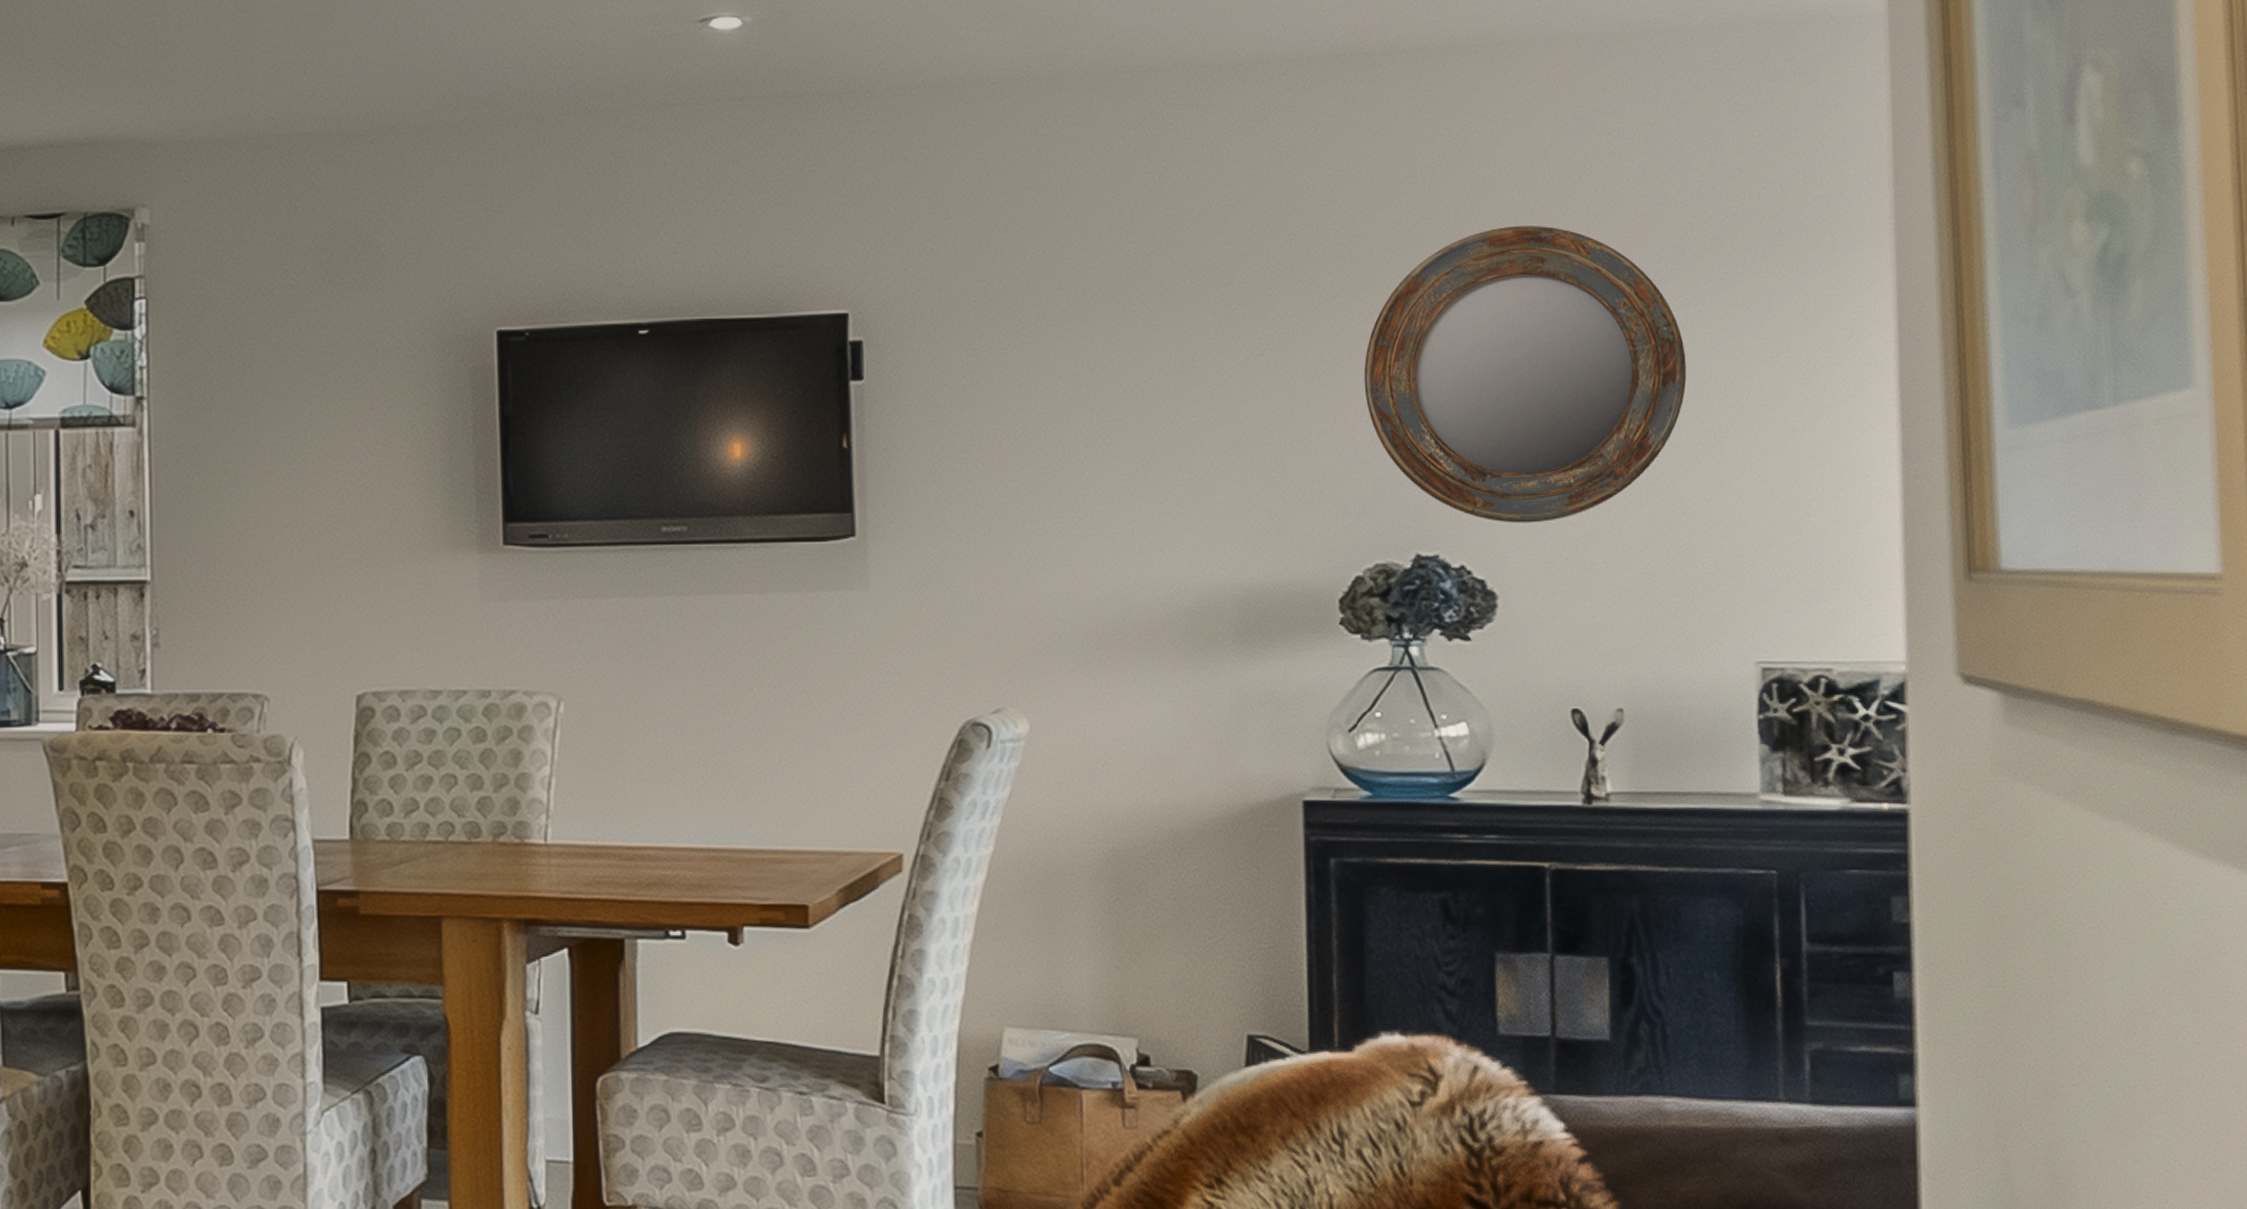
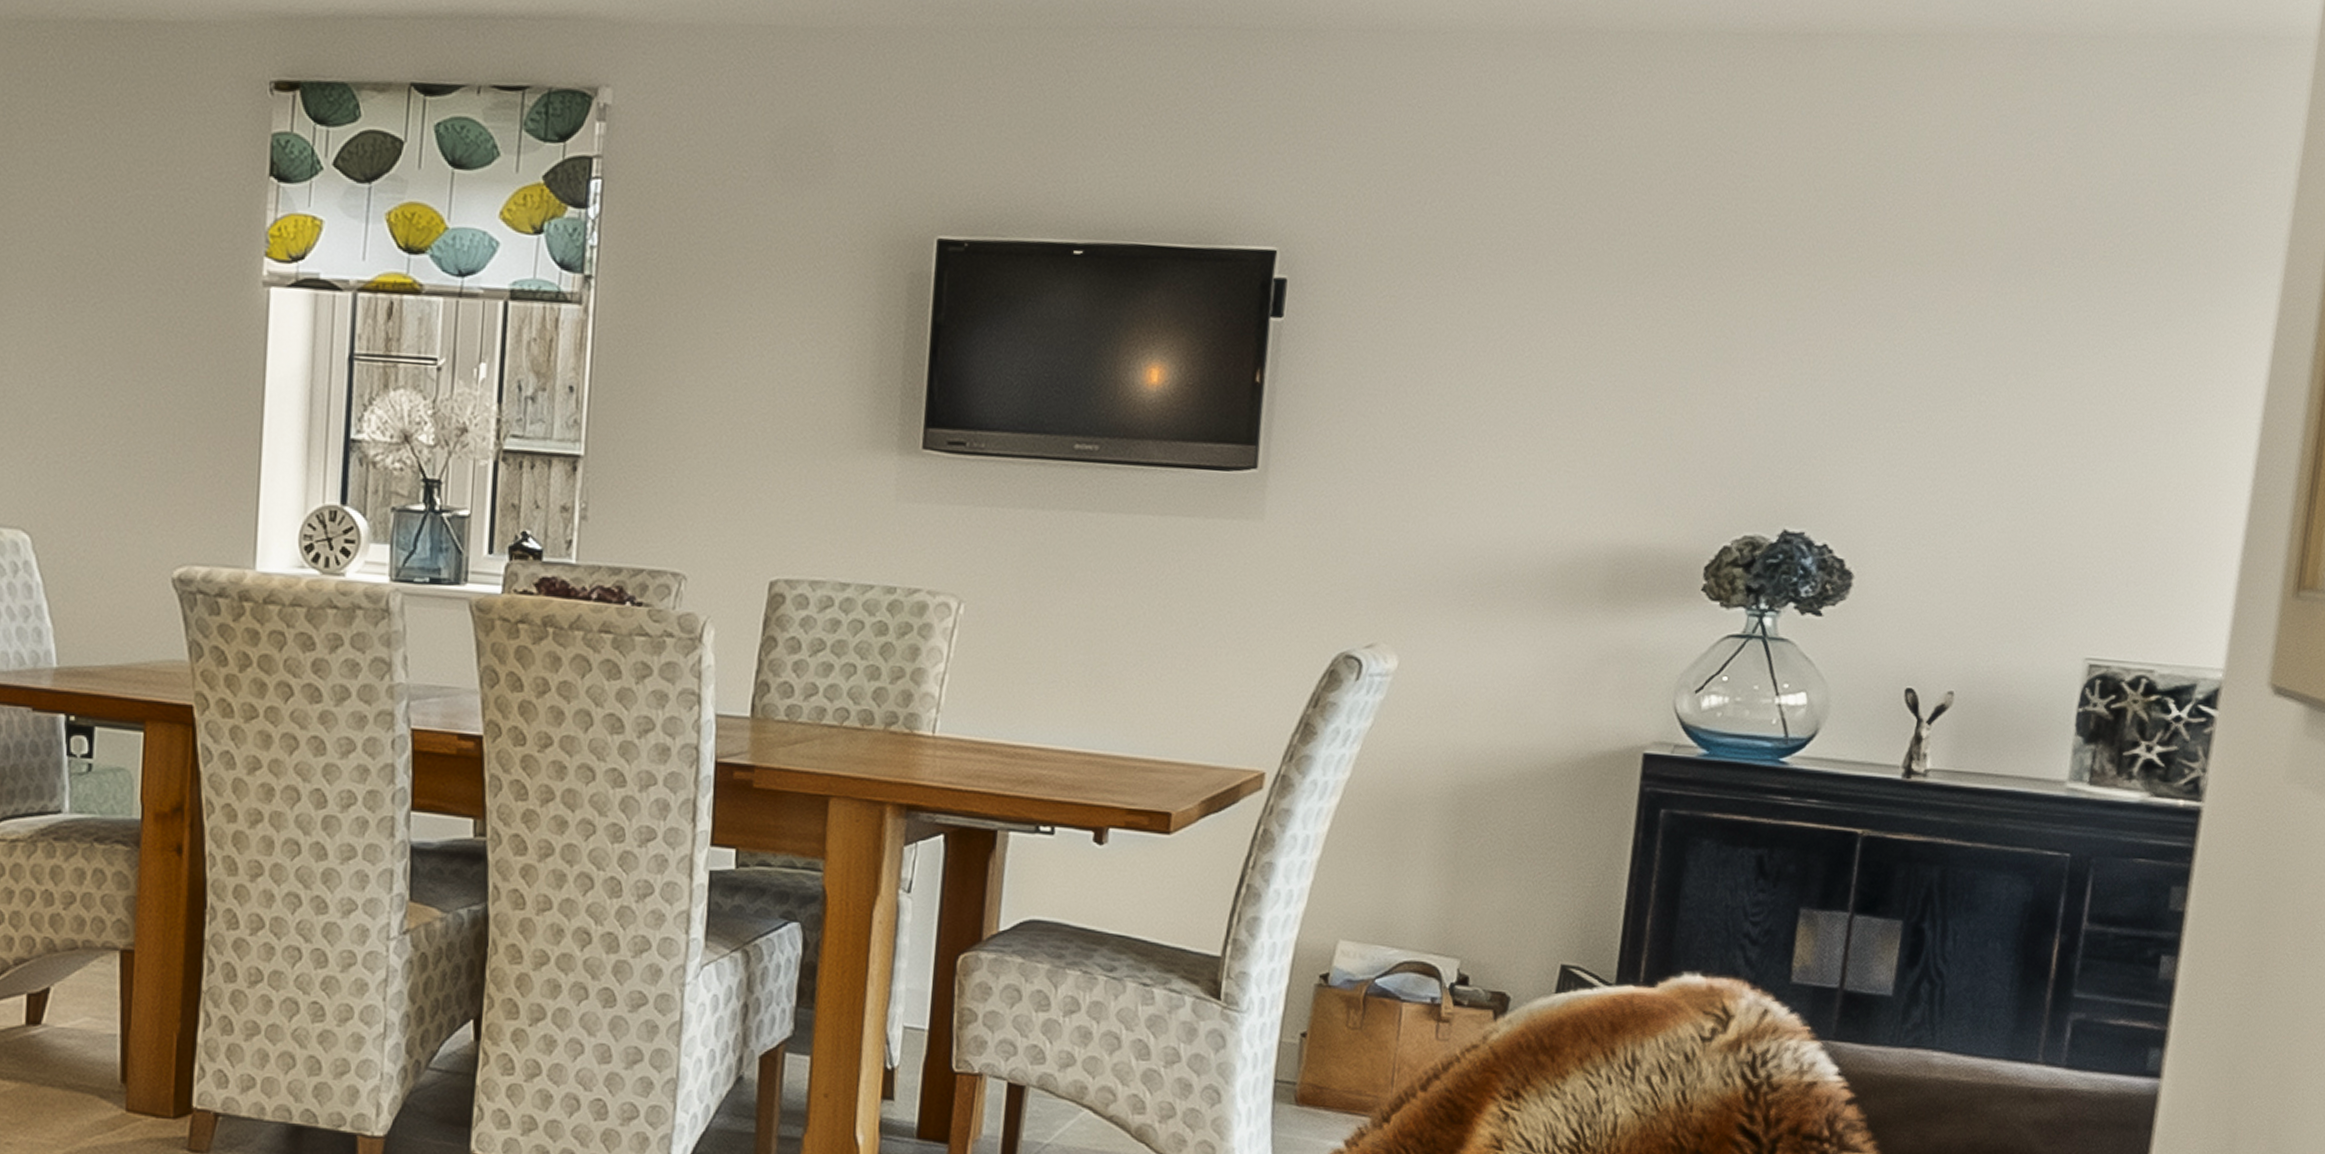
home mirror: present [1363,225,1687,523] -> none [1758,218,2068,510]

